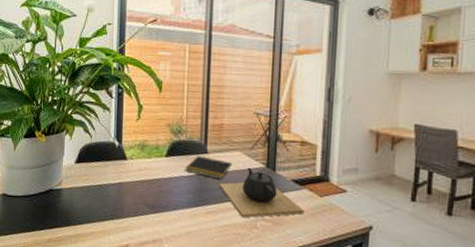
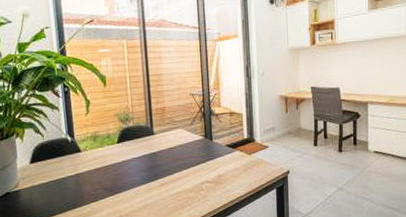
notepad: present [185,156,233,179] -> none [136,137,177,155]
teapot: present [219,167,304,219] -> none [168,140,238,184]

